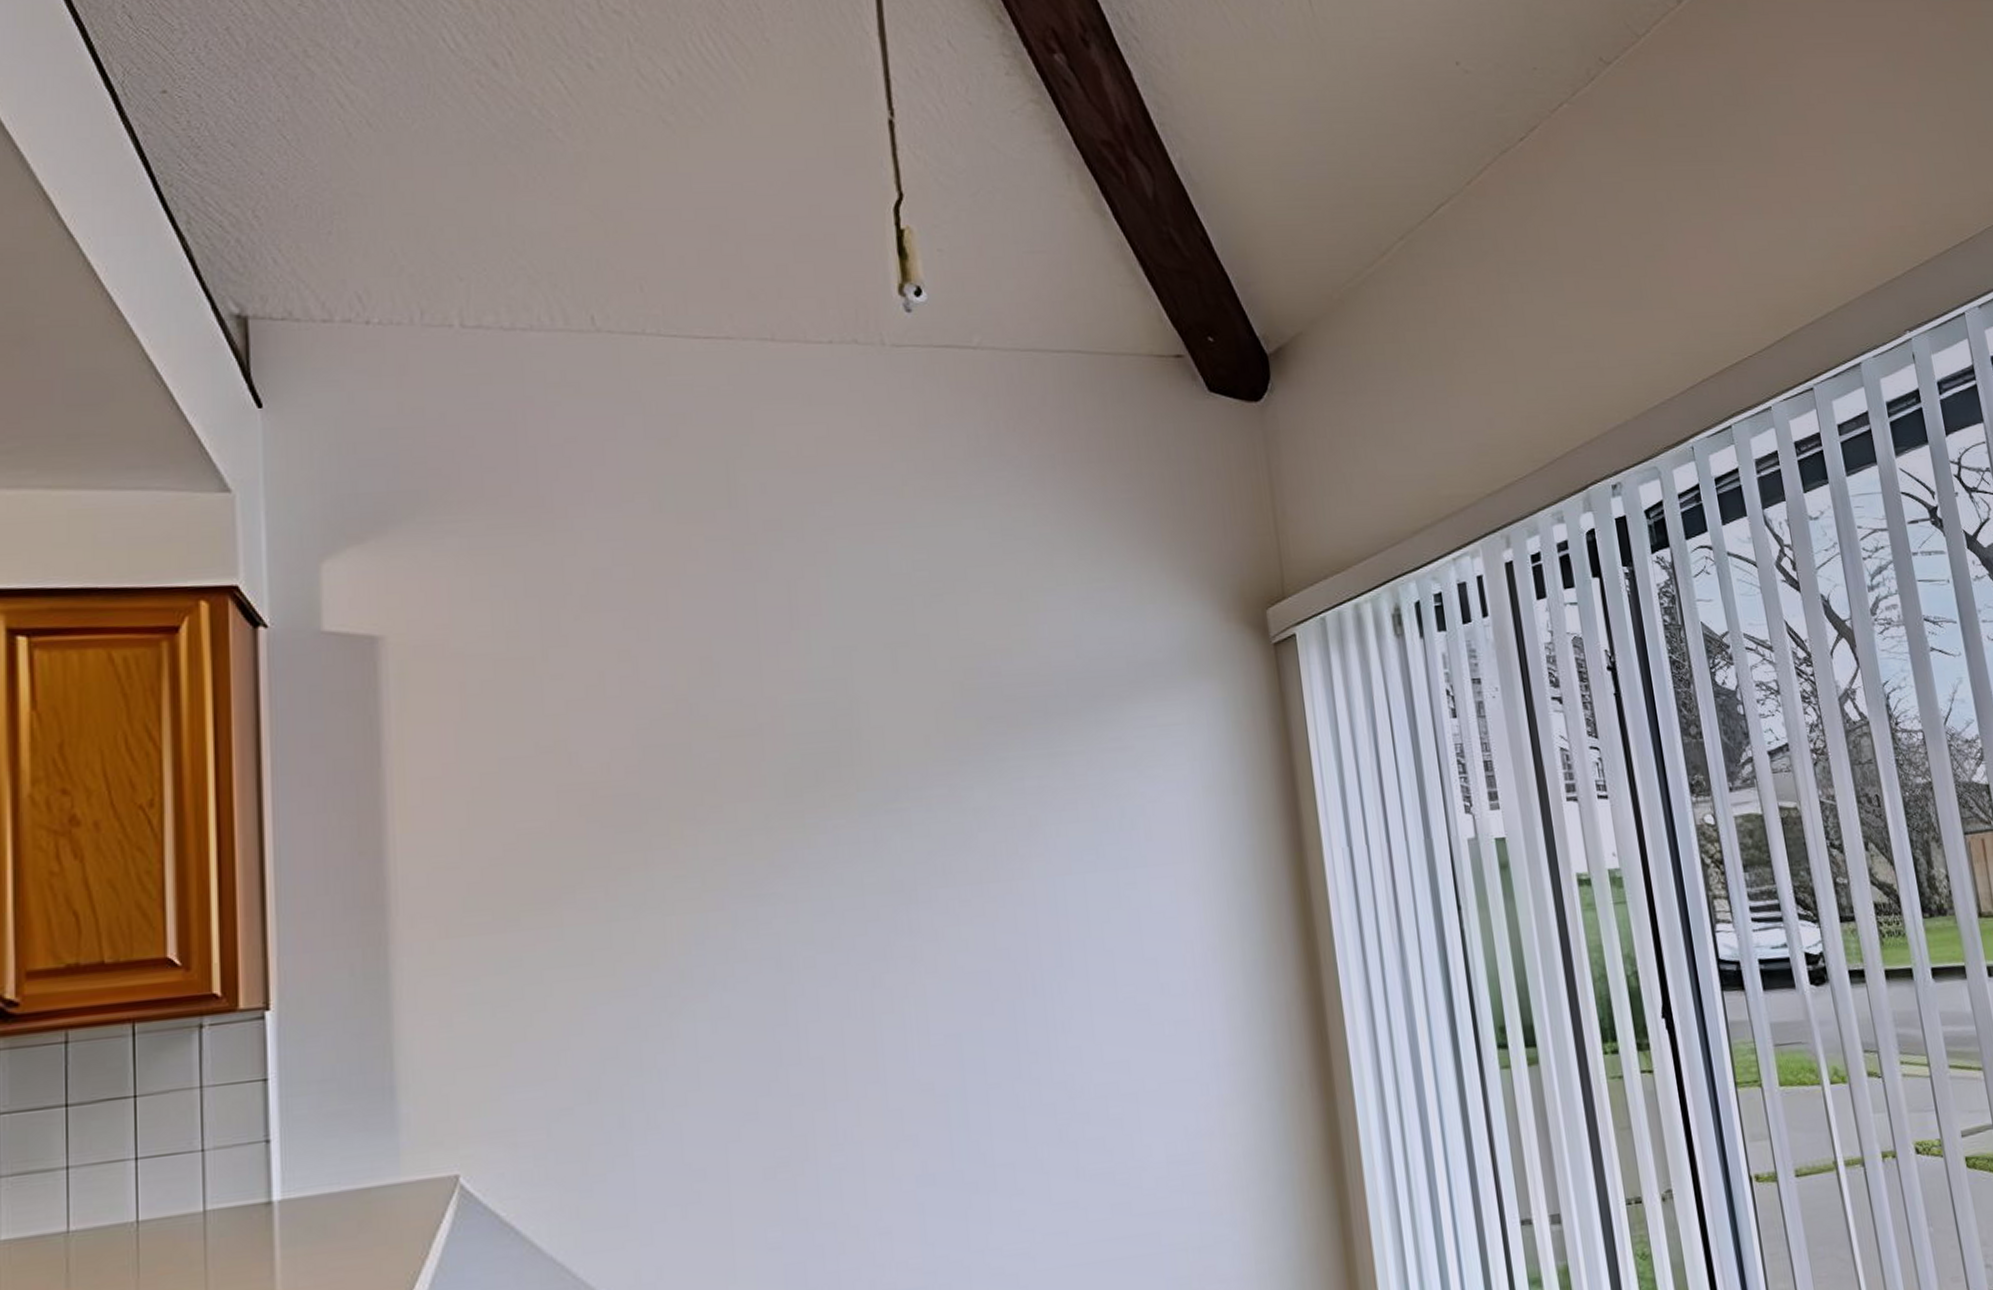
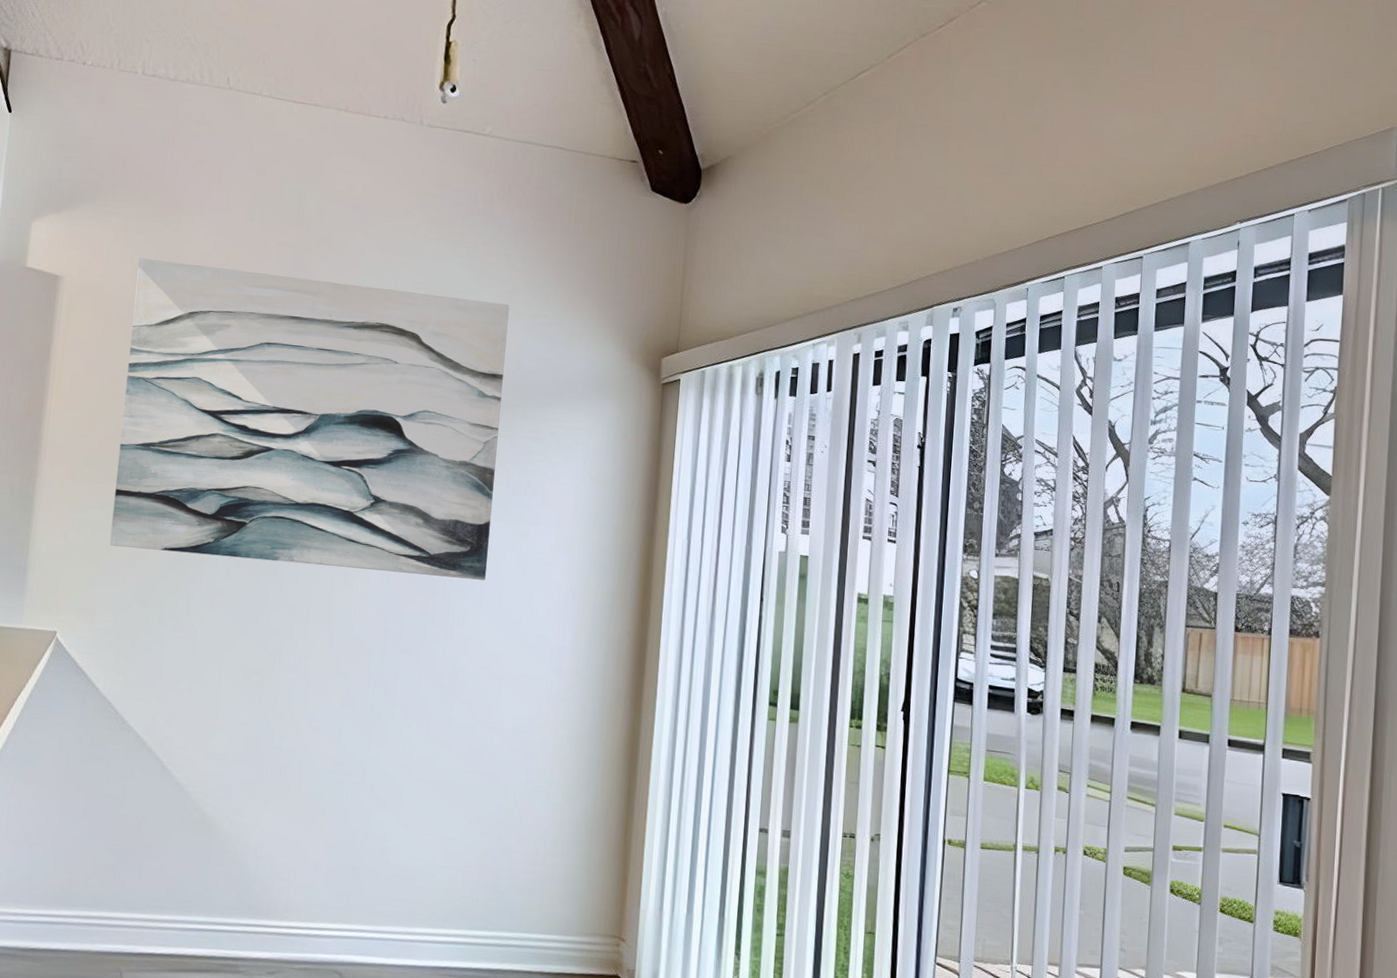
wall art: none [500,571,1090,1025] -> present [109,258,509,580]

